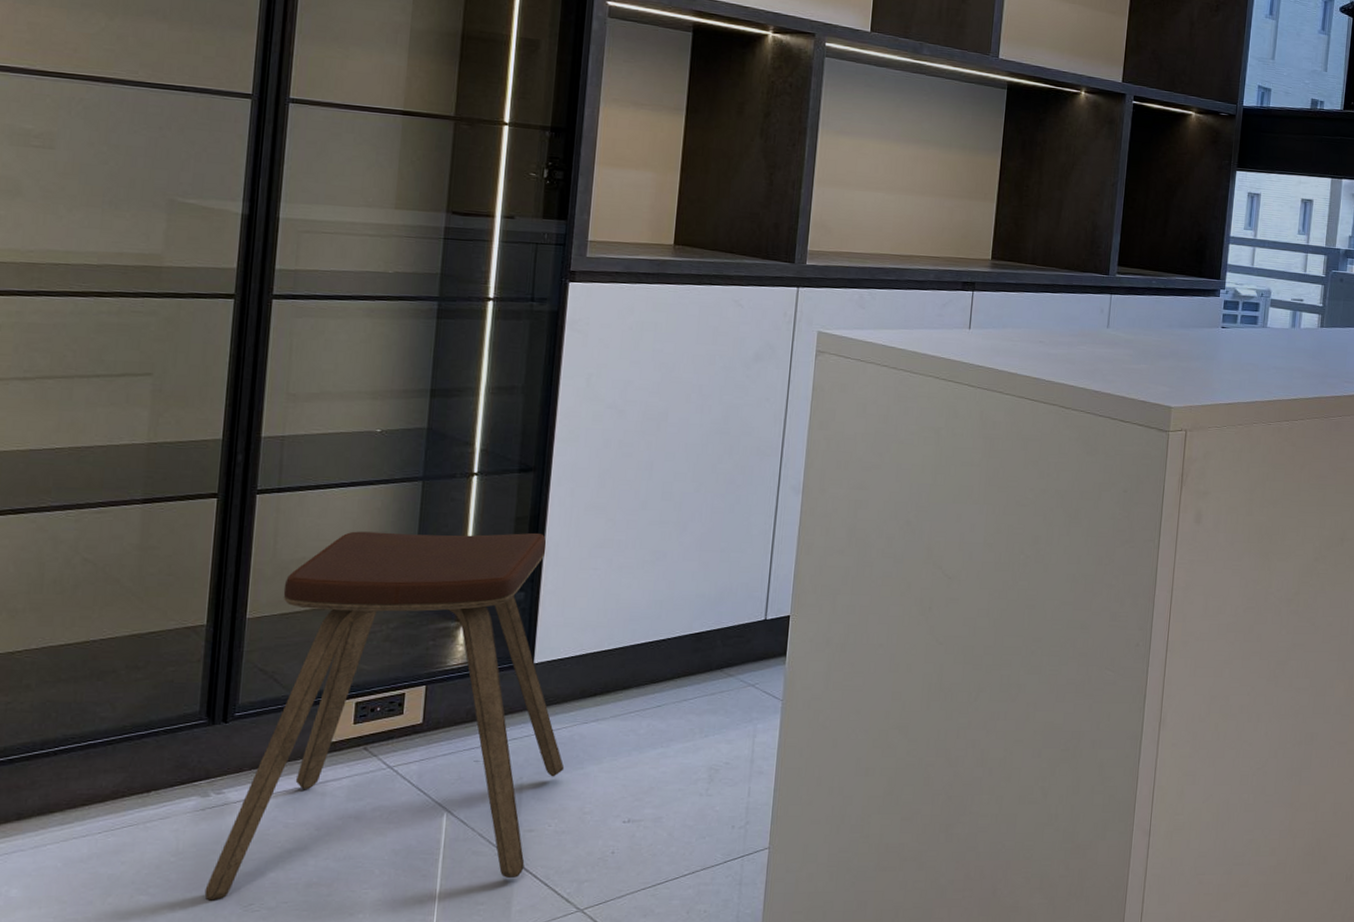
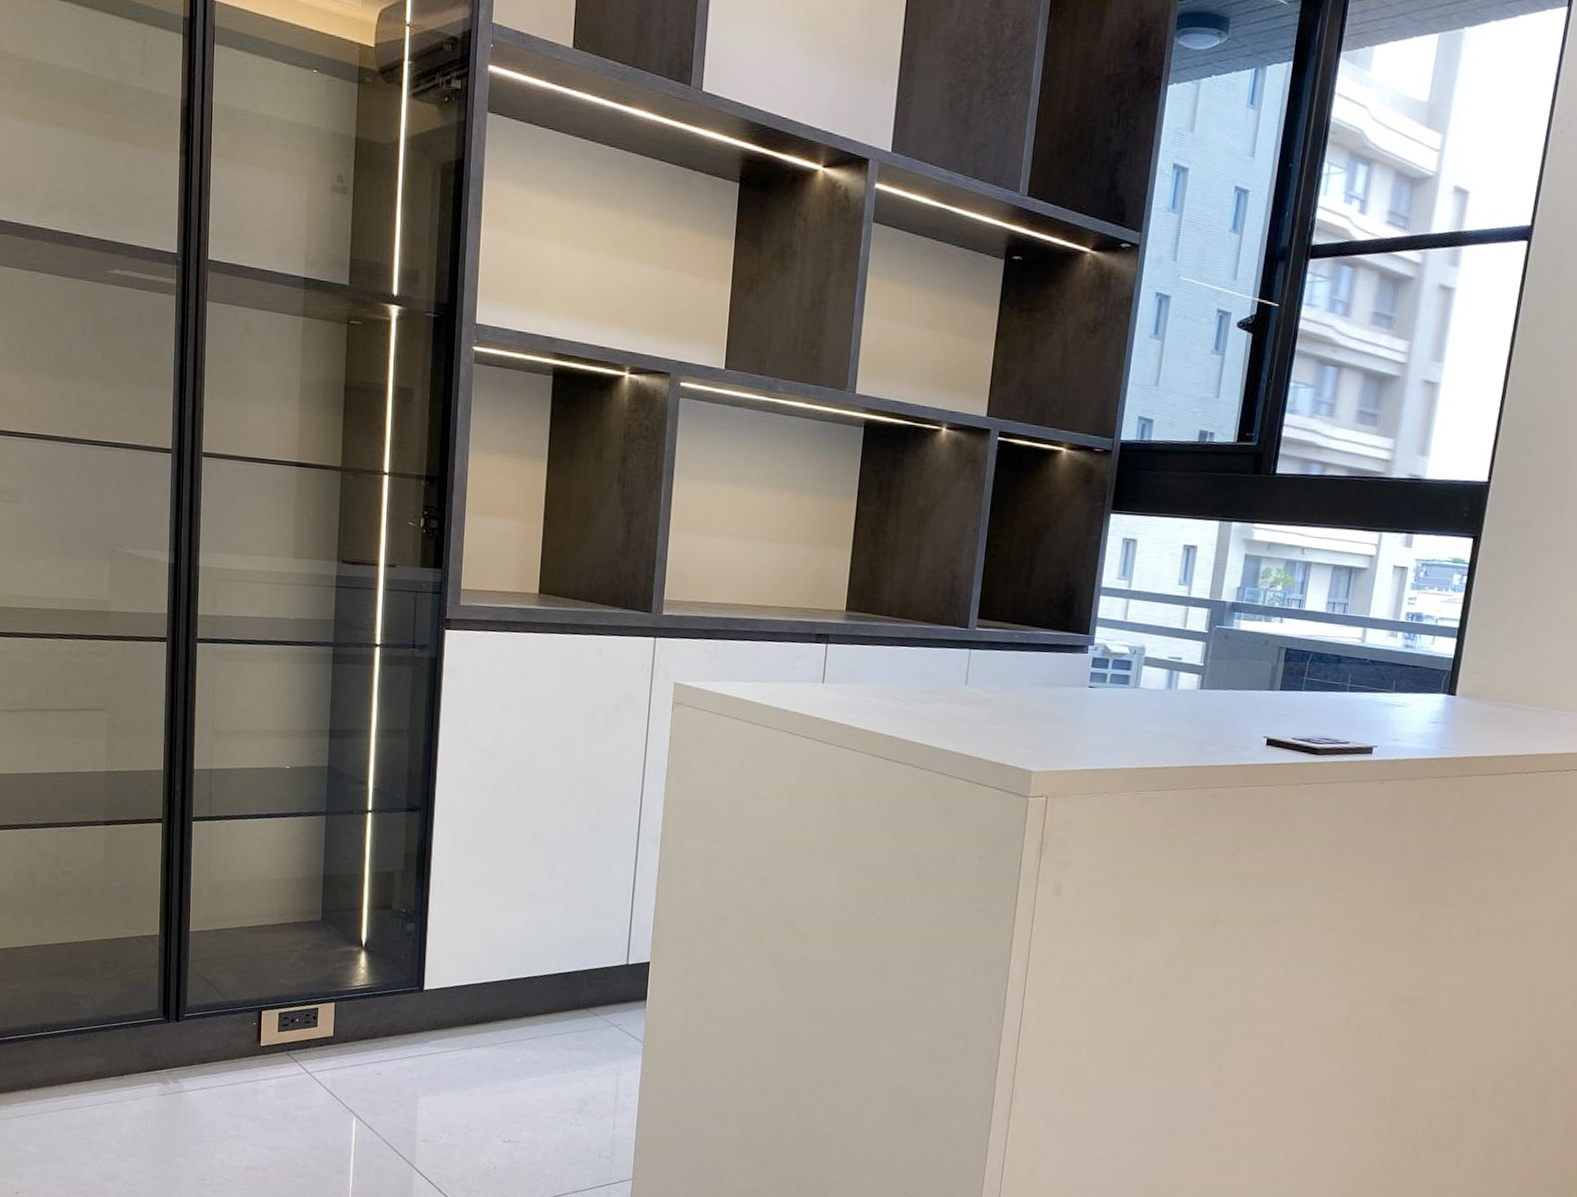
music stool: present [204,531,565,901] -> none [169,858,453,1182]

